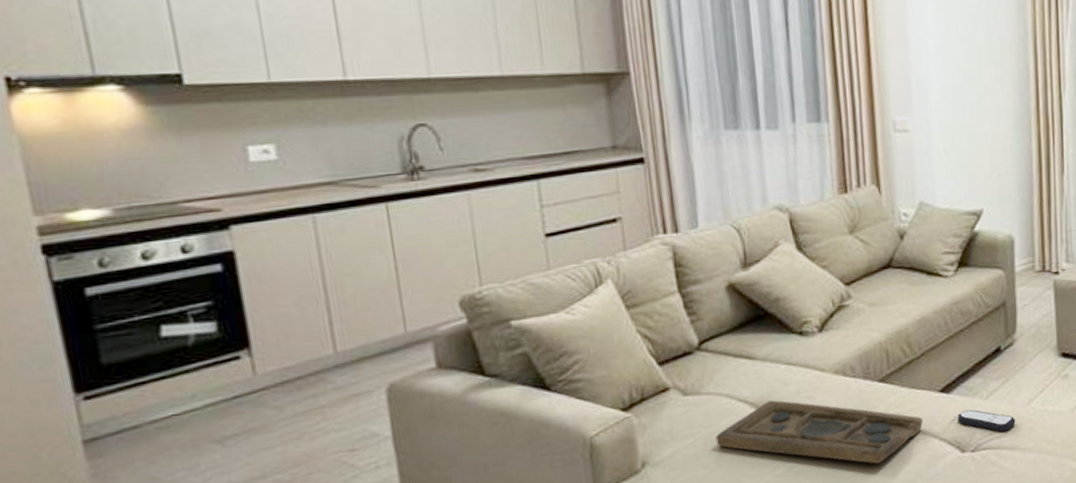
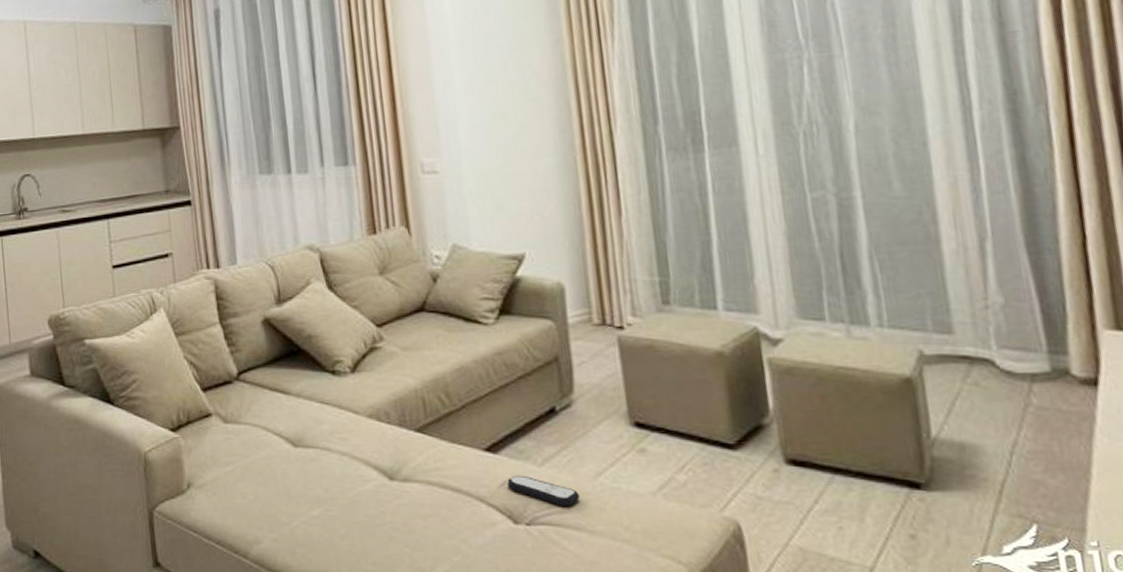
decorative tray: present [715,400,924,464] -> none [253,438,468,521]

